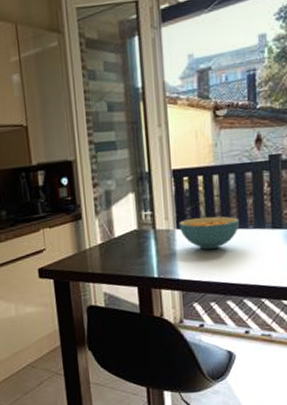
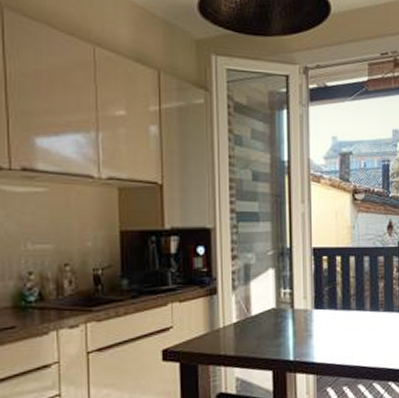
cereal bowl: present [179,216,240,250] -> none [317,297,372,332]

